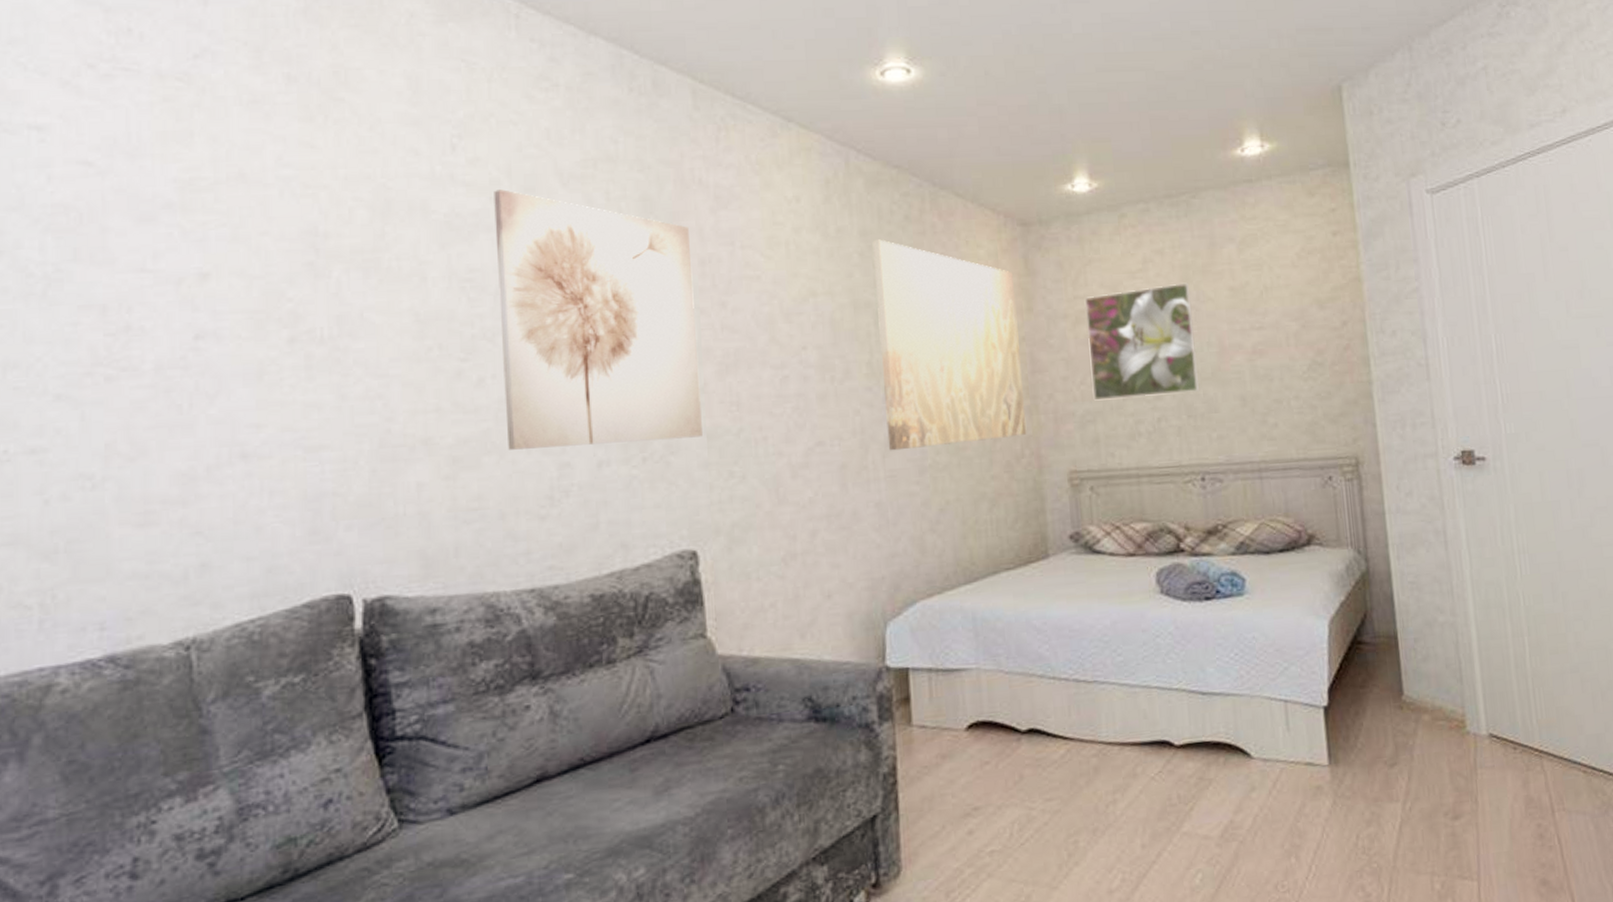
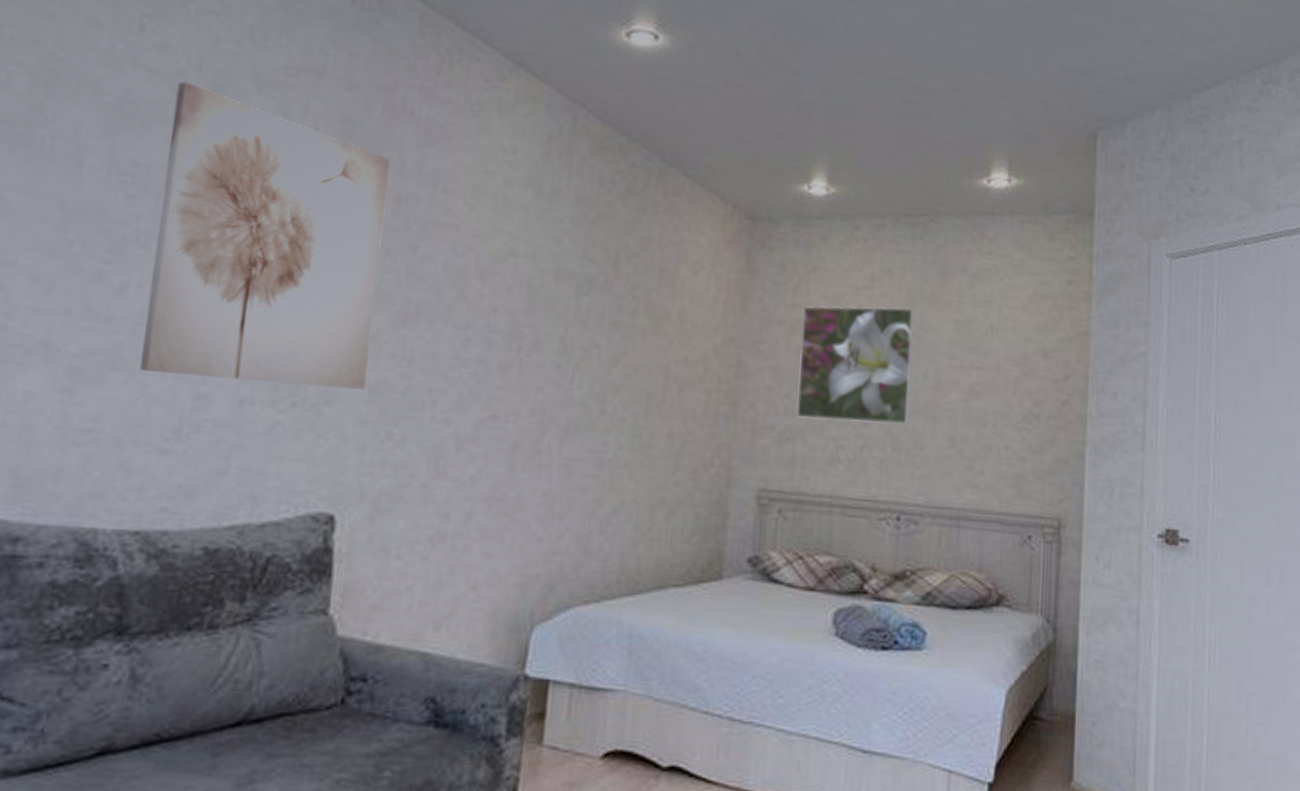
wall art: present [872,239,1027,451] -> none [568,207,732,443]

